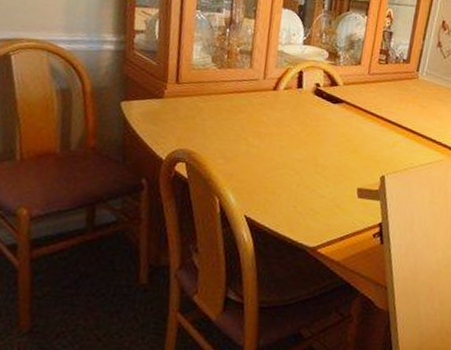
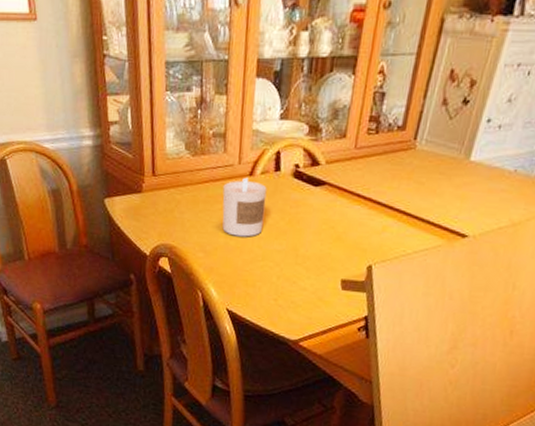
candle: none [244,91,290,146] -> present [222,177,267,237]

